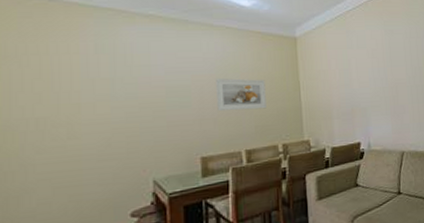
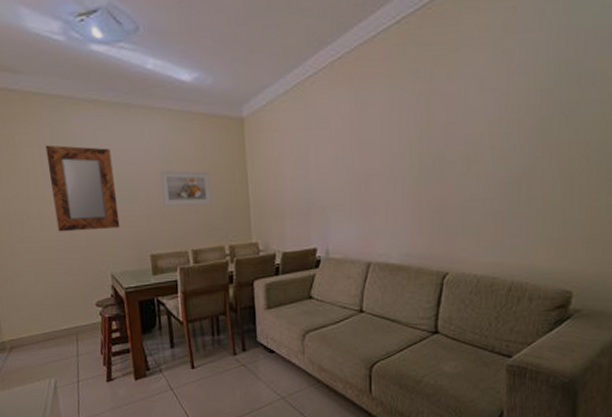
home mirror: none [87,53,168,140] -> present [45,145,120,232]

